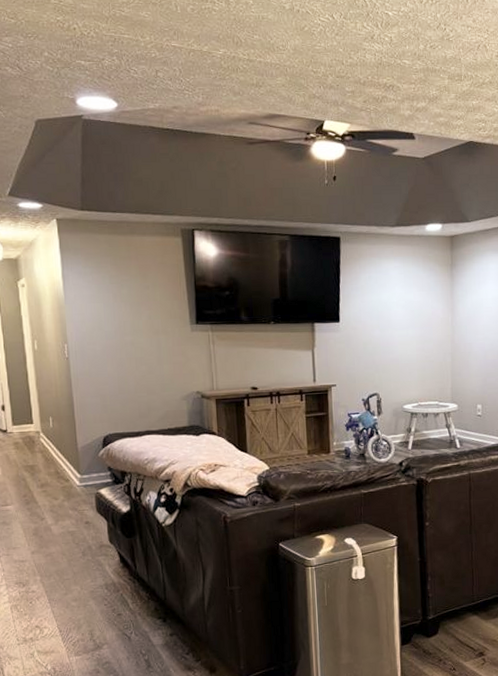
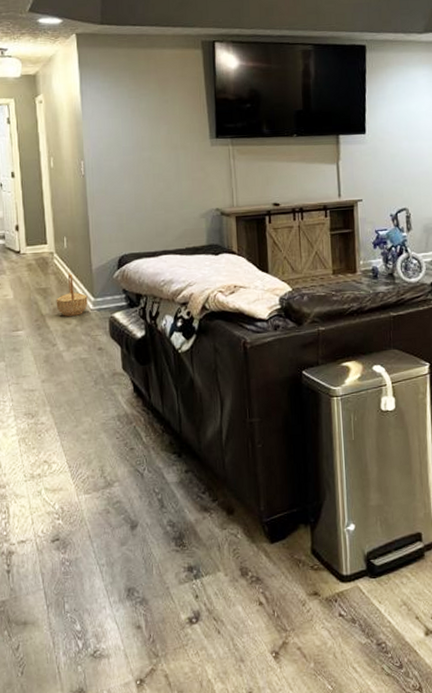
basket: none [43,451,75,492] -> present [56,272,88,316]

